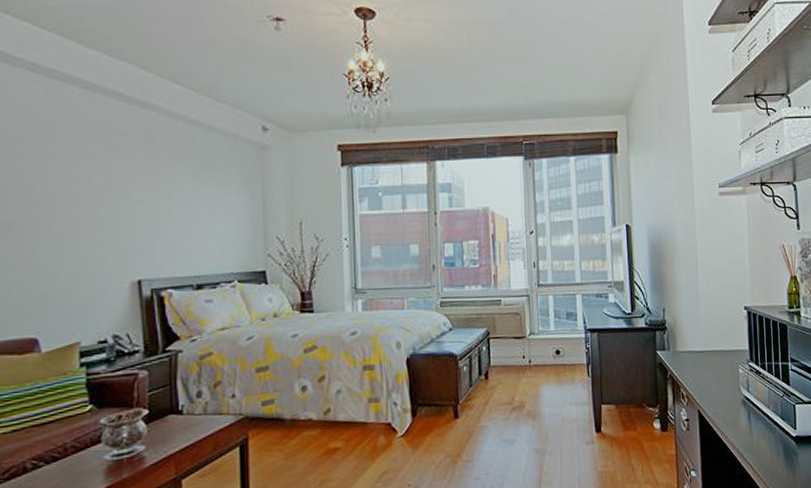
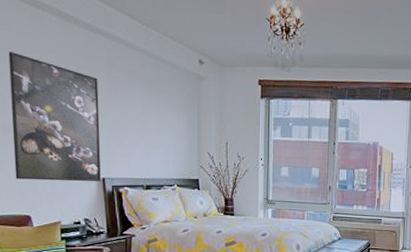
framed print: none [14,133,136,292] -> present [8,52,101,182]

